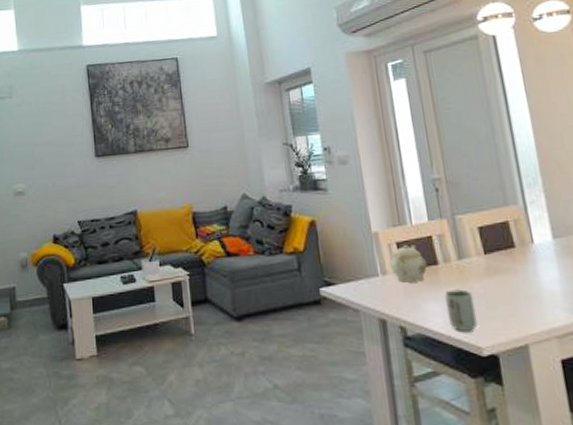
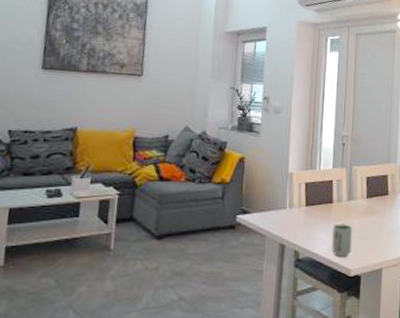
teapot: present [390,245,427,283] -> none [297,186,325,216]

